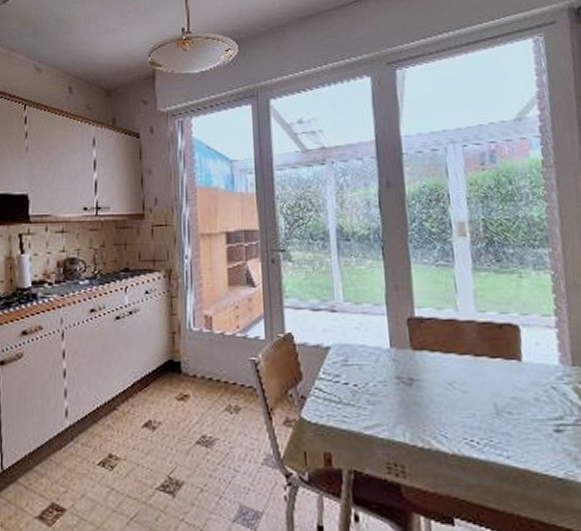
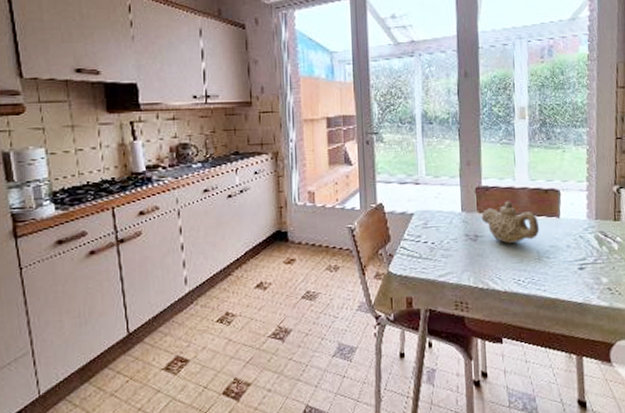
teapot: none [415,336,496,391] -> present [481,201,540,244]

